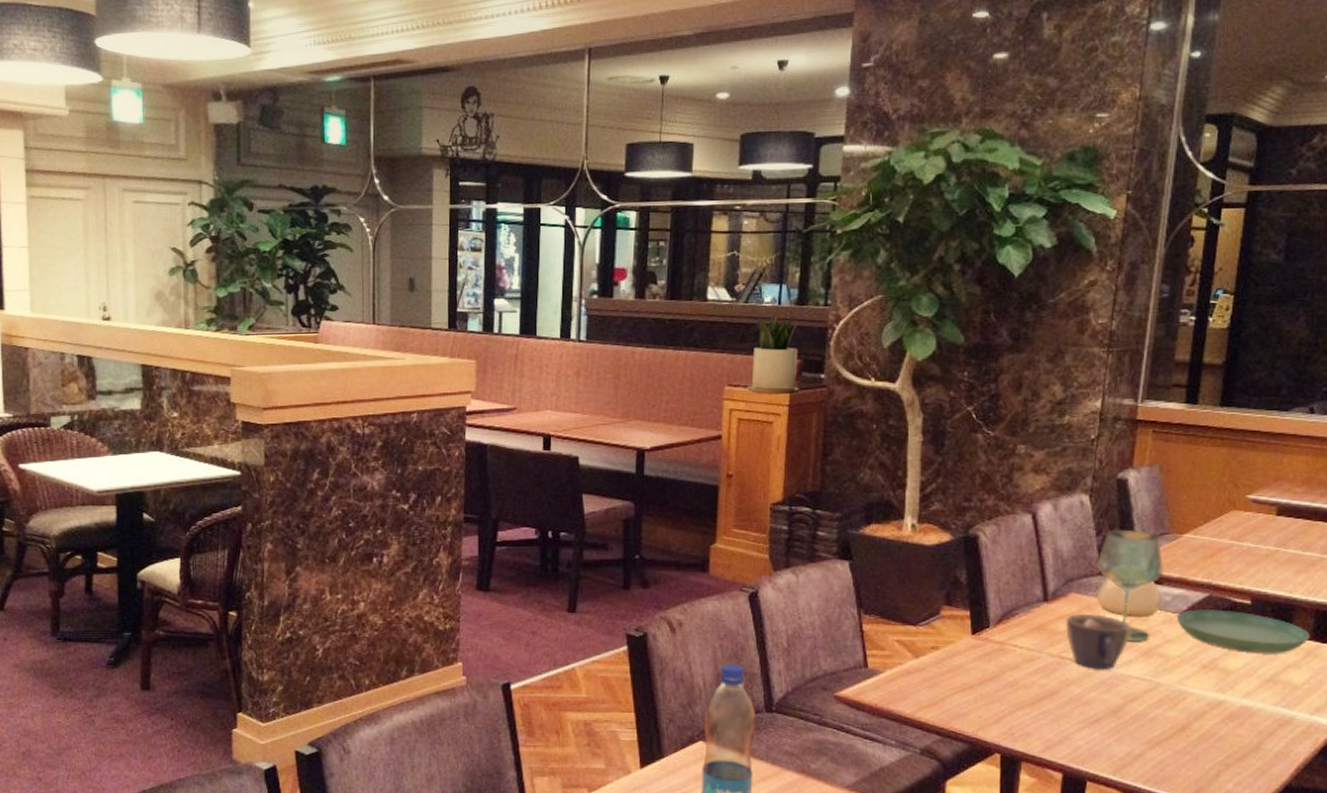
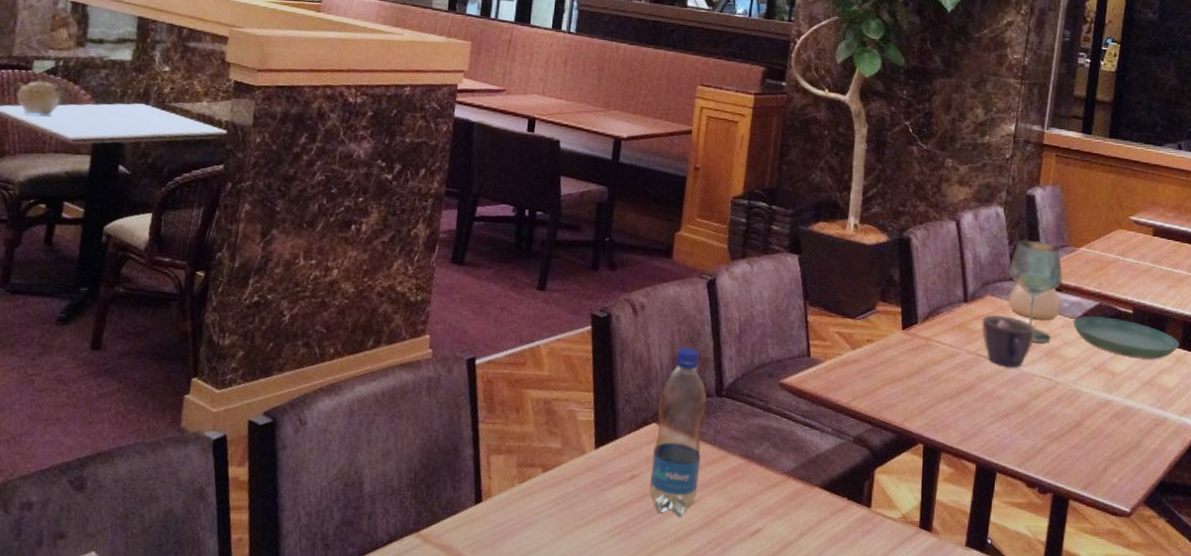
sugar bowl: none [35,428,87,470] -> present [12,72,69,116]
planter: present [747,315,801,395] -> none [717,24,765,98]

